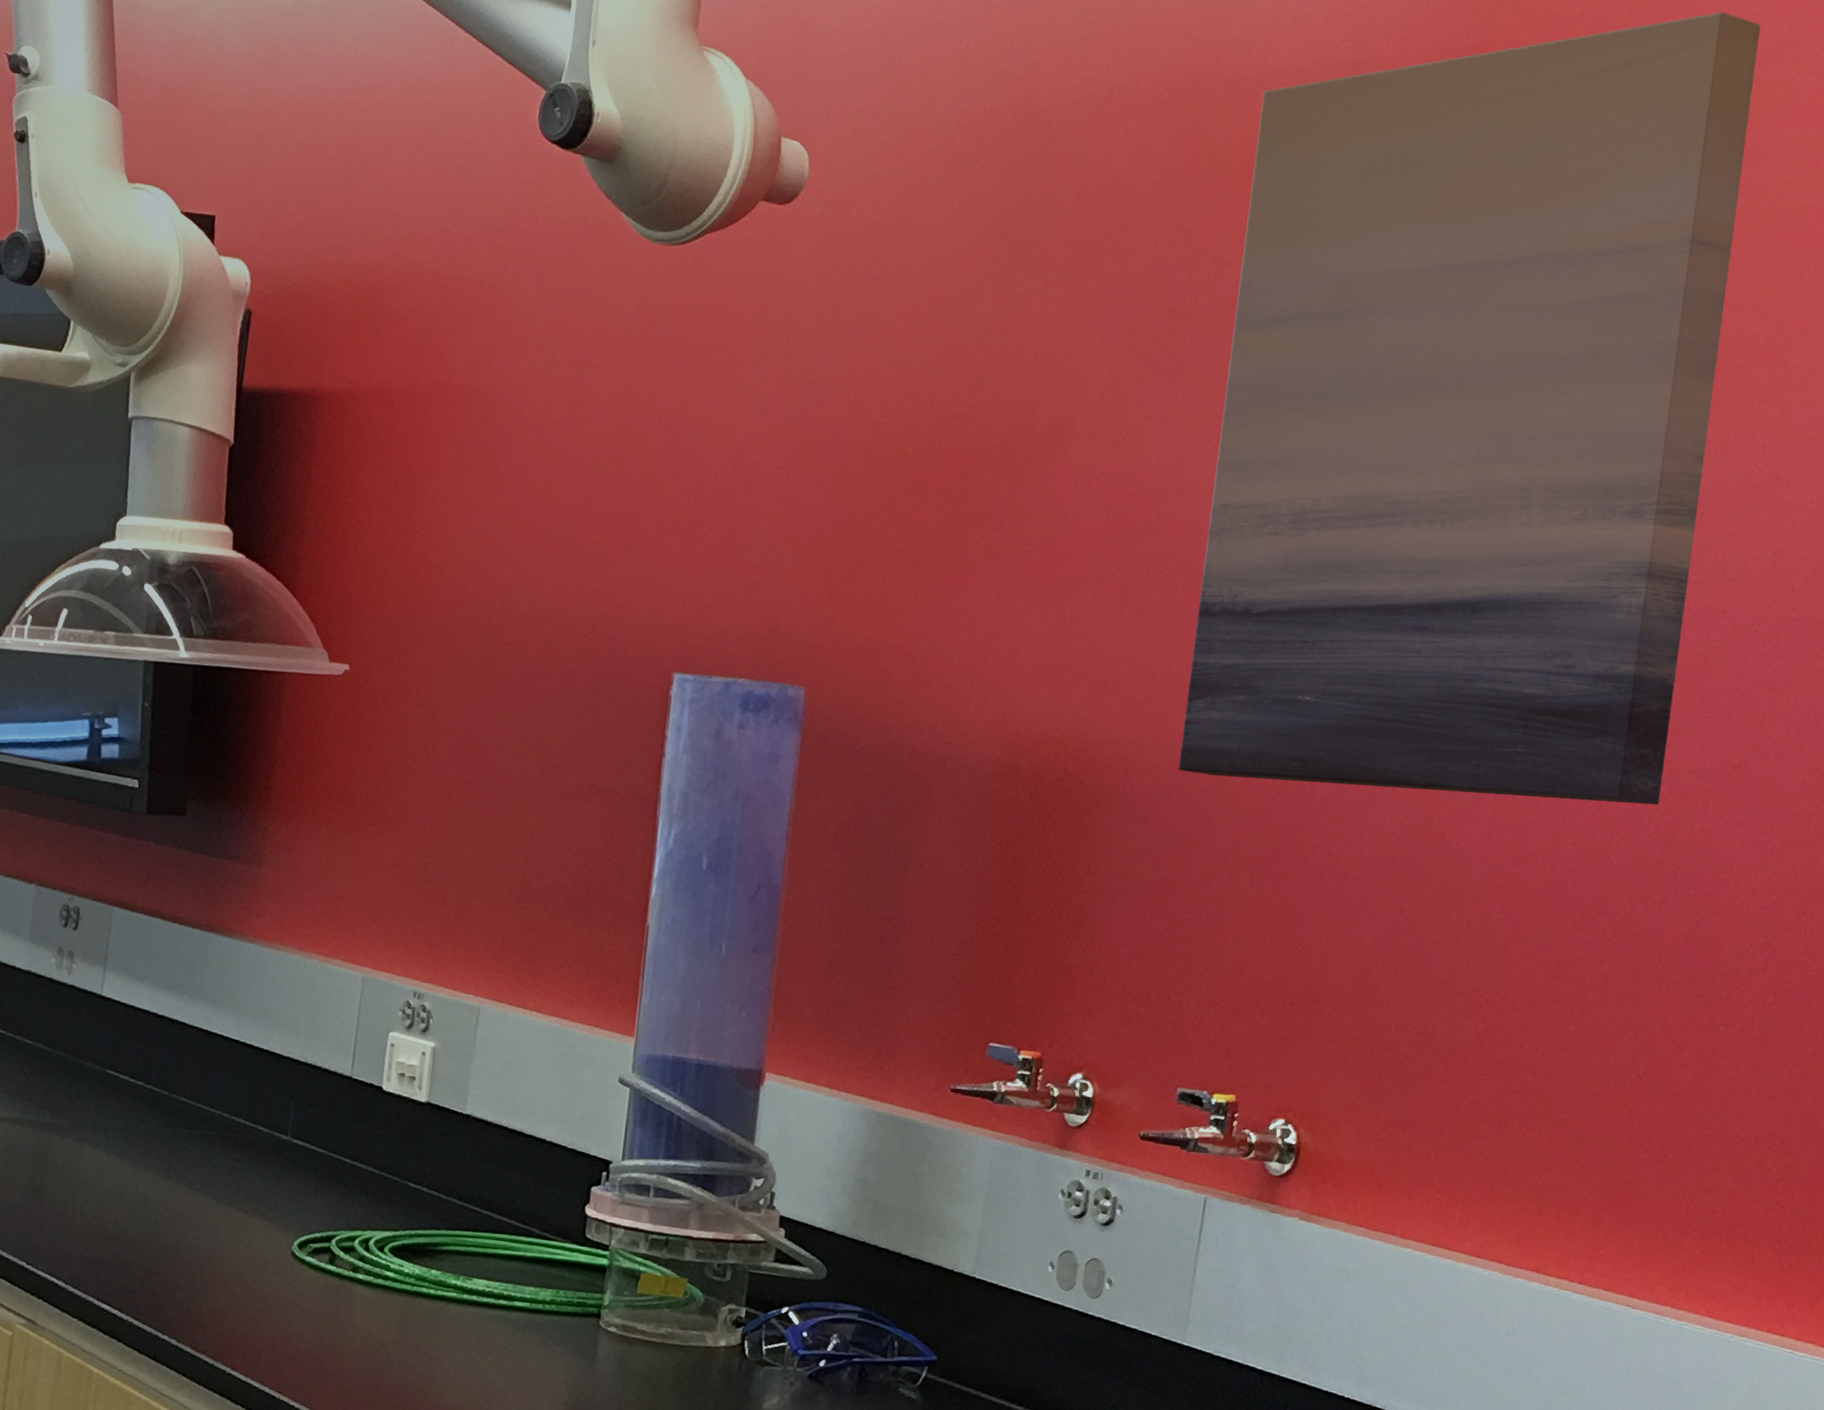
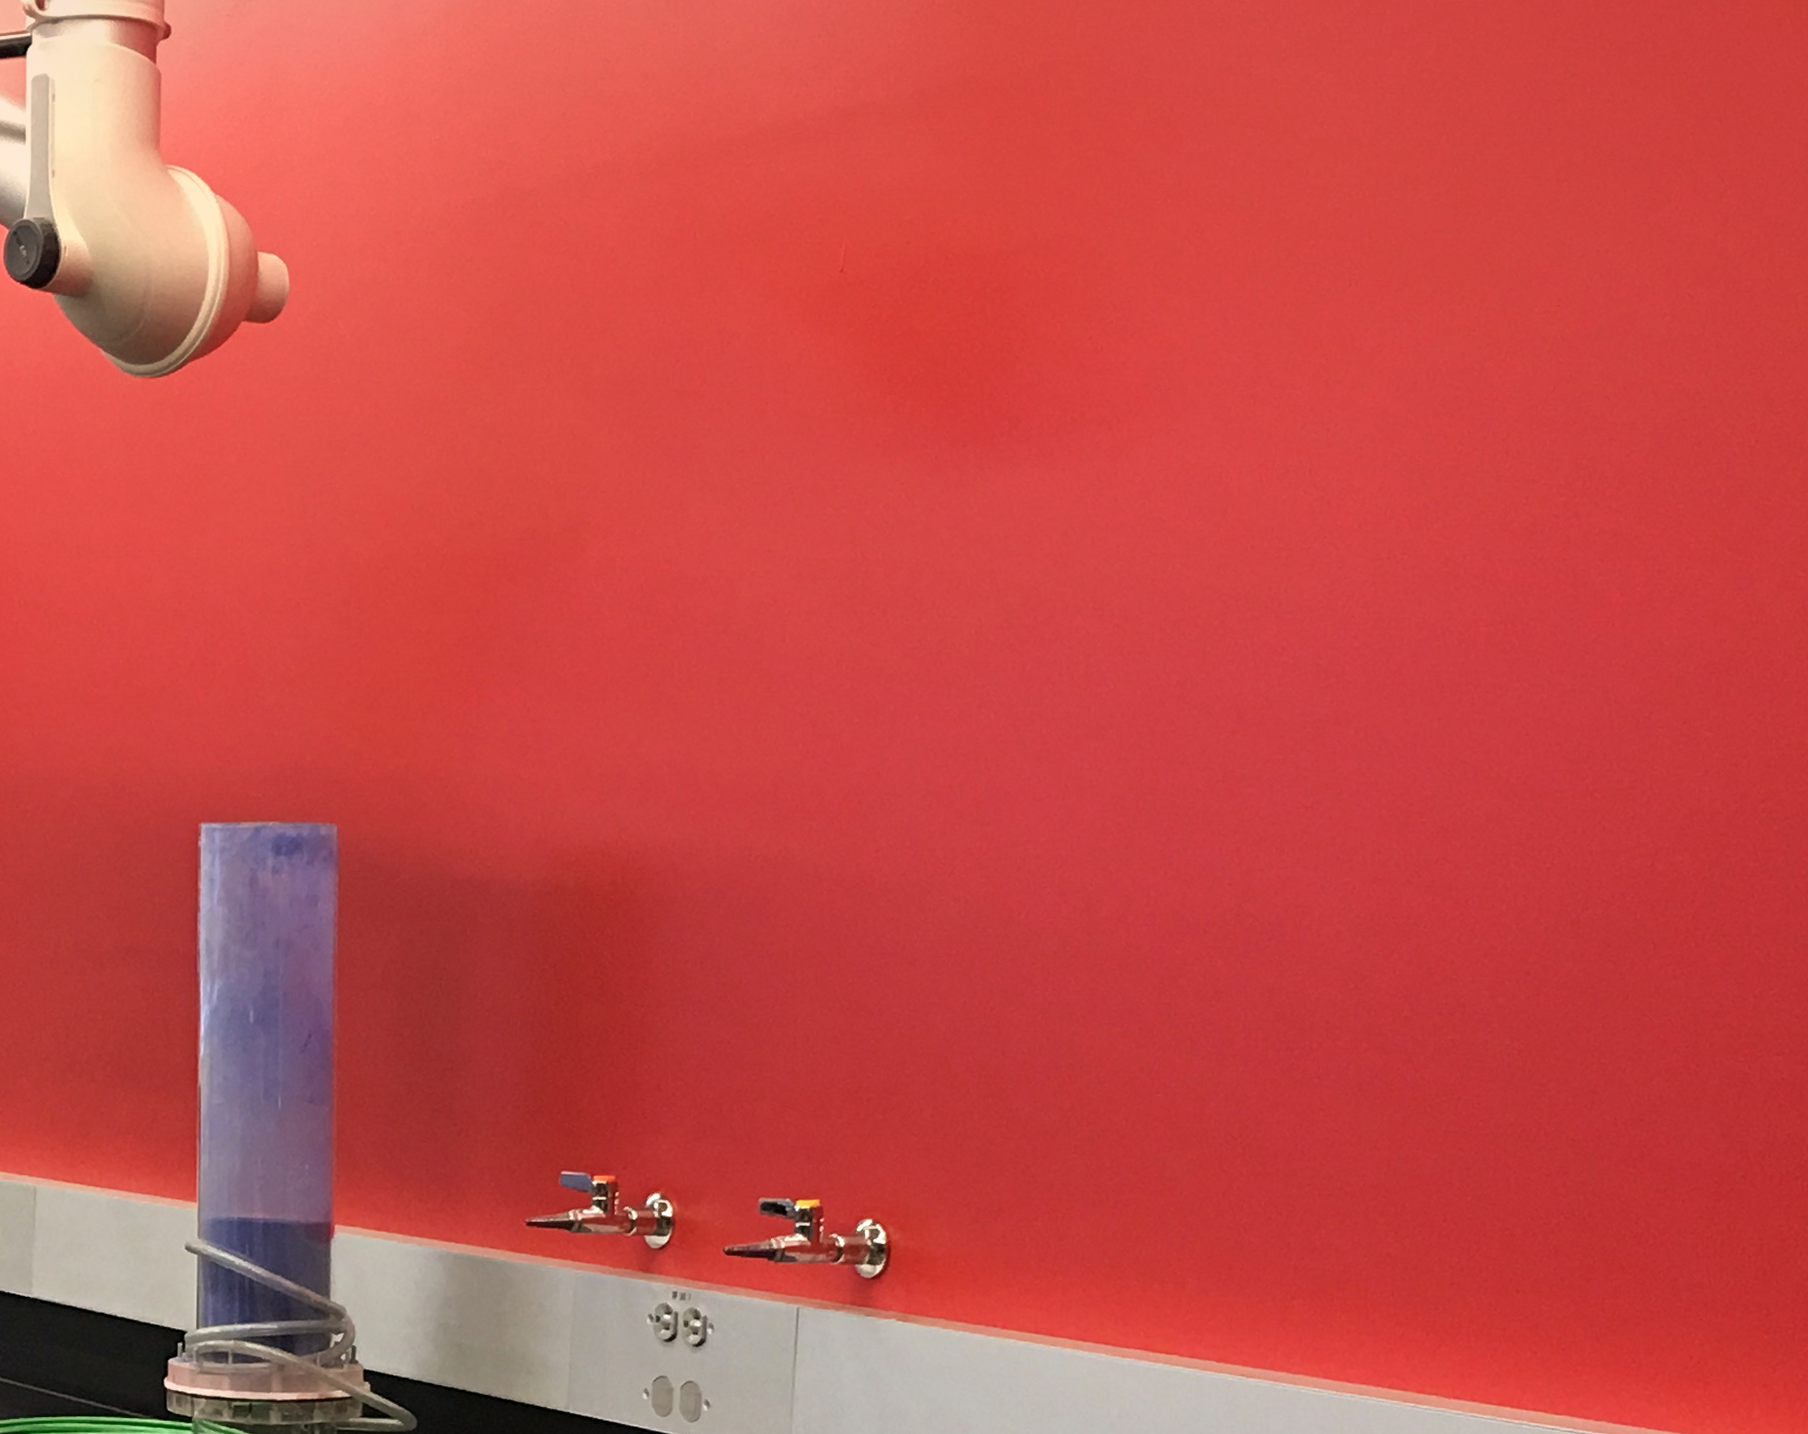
wall art: present [1178,12,1761,806] -> none [730,15,1272,873]

